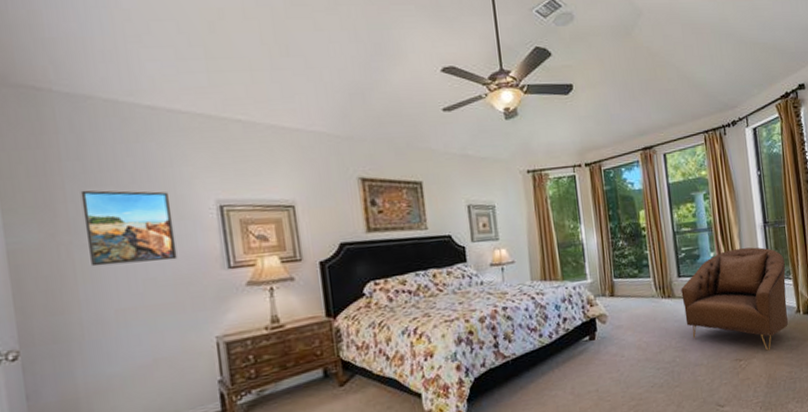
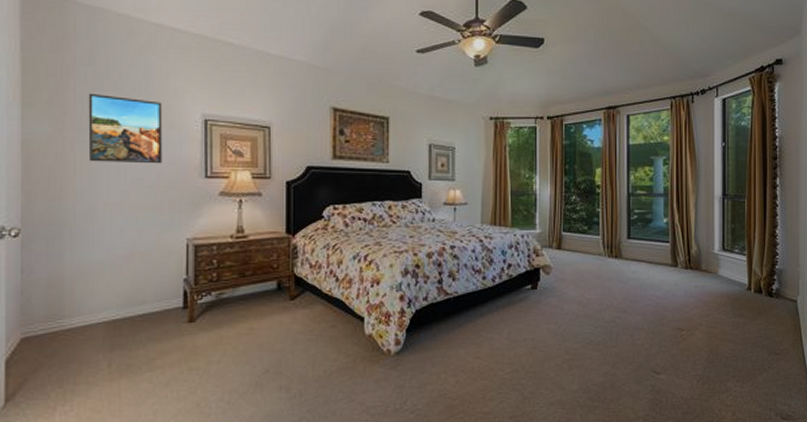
armchair: present [681,247,788,351] -> none [629,218,740,324]

